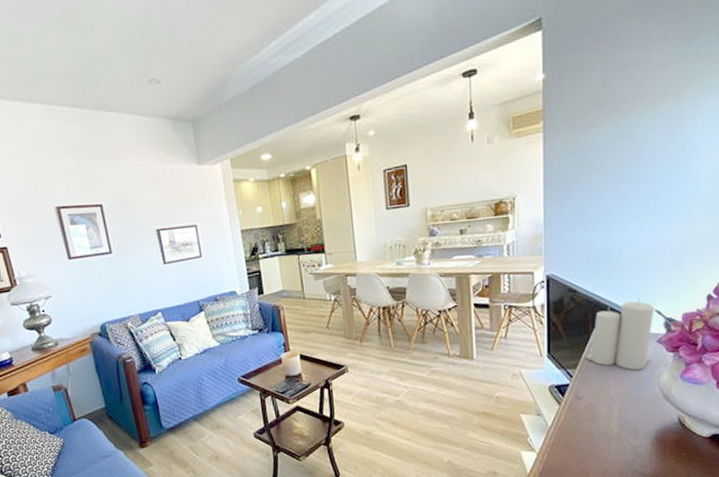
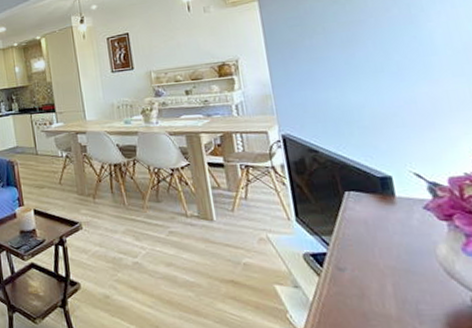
candle: present [585,296,655,371] -> none [340,158,420,241]

